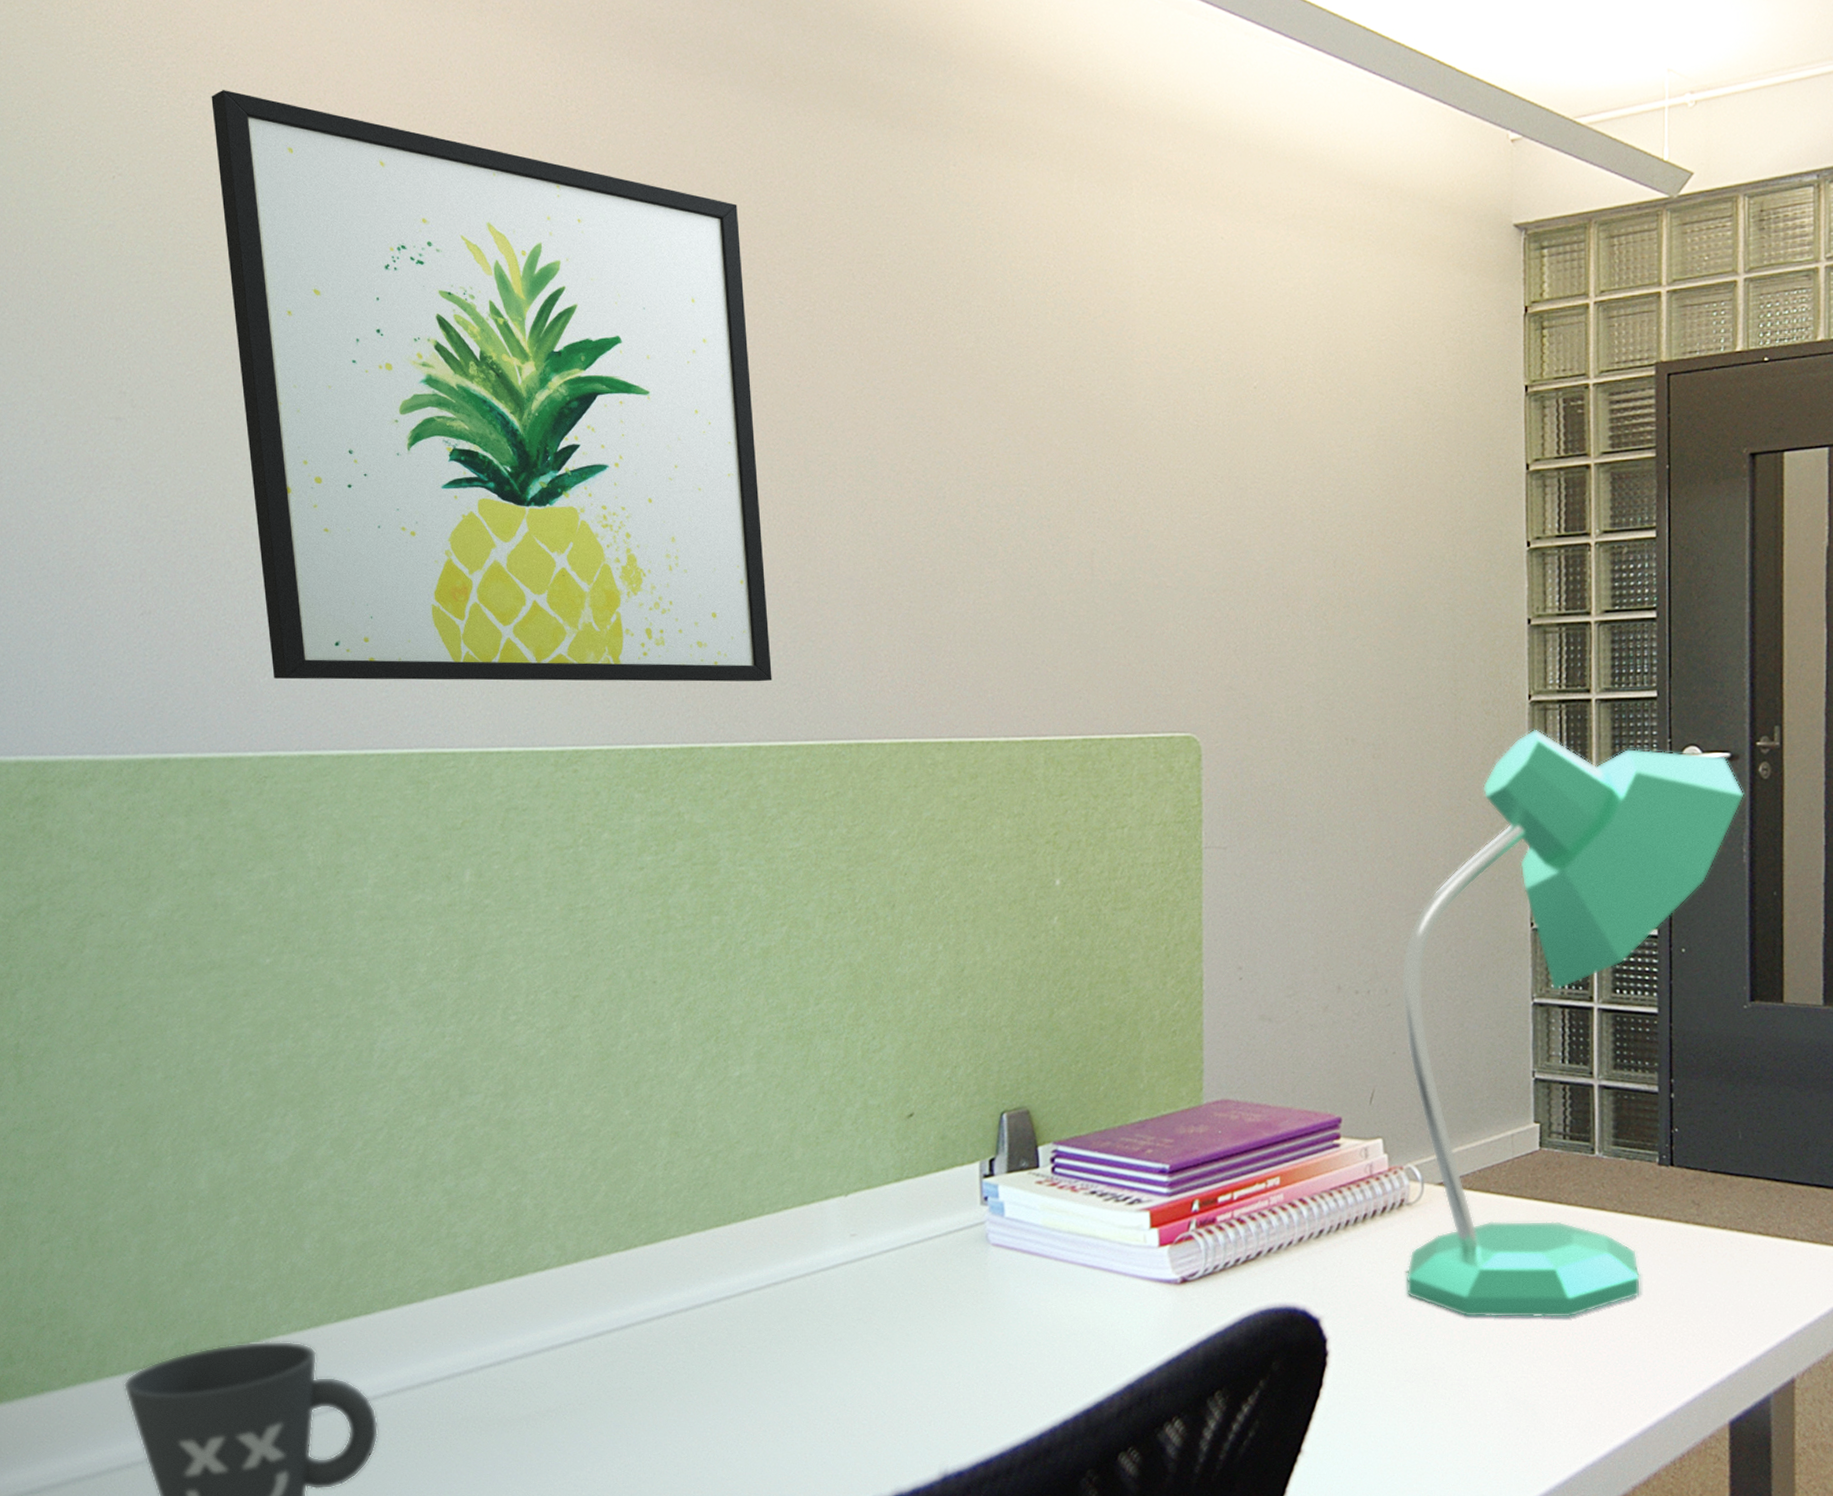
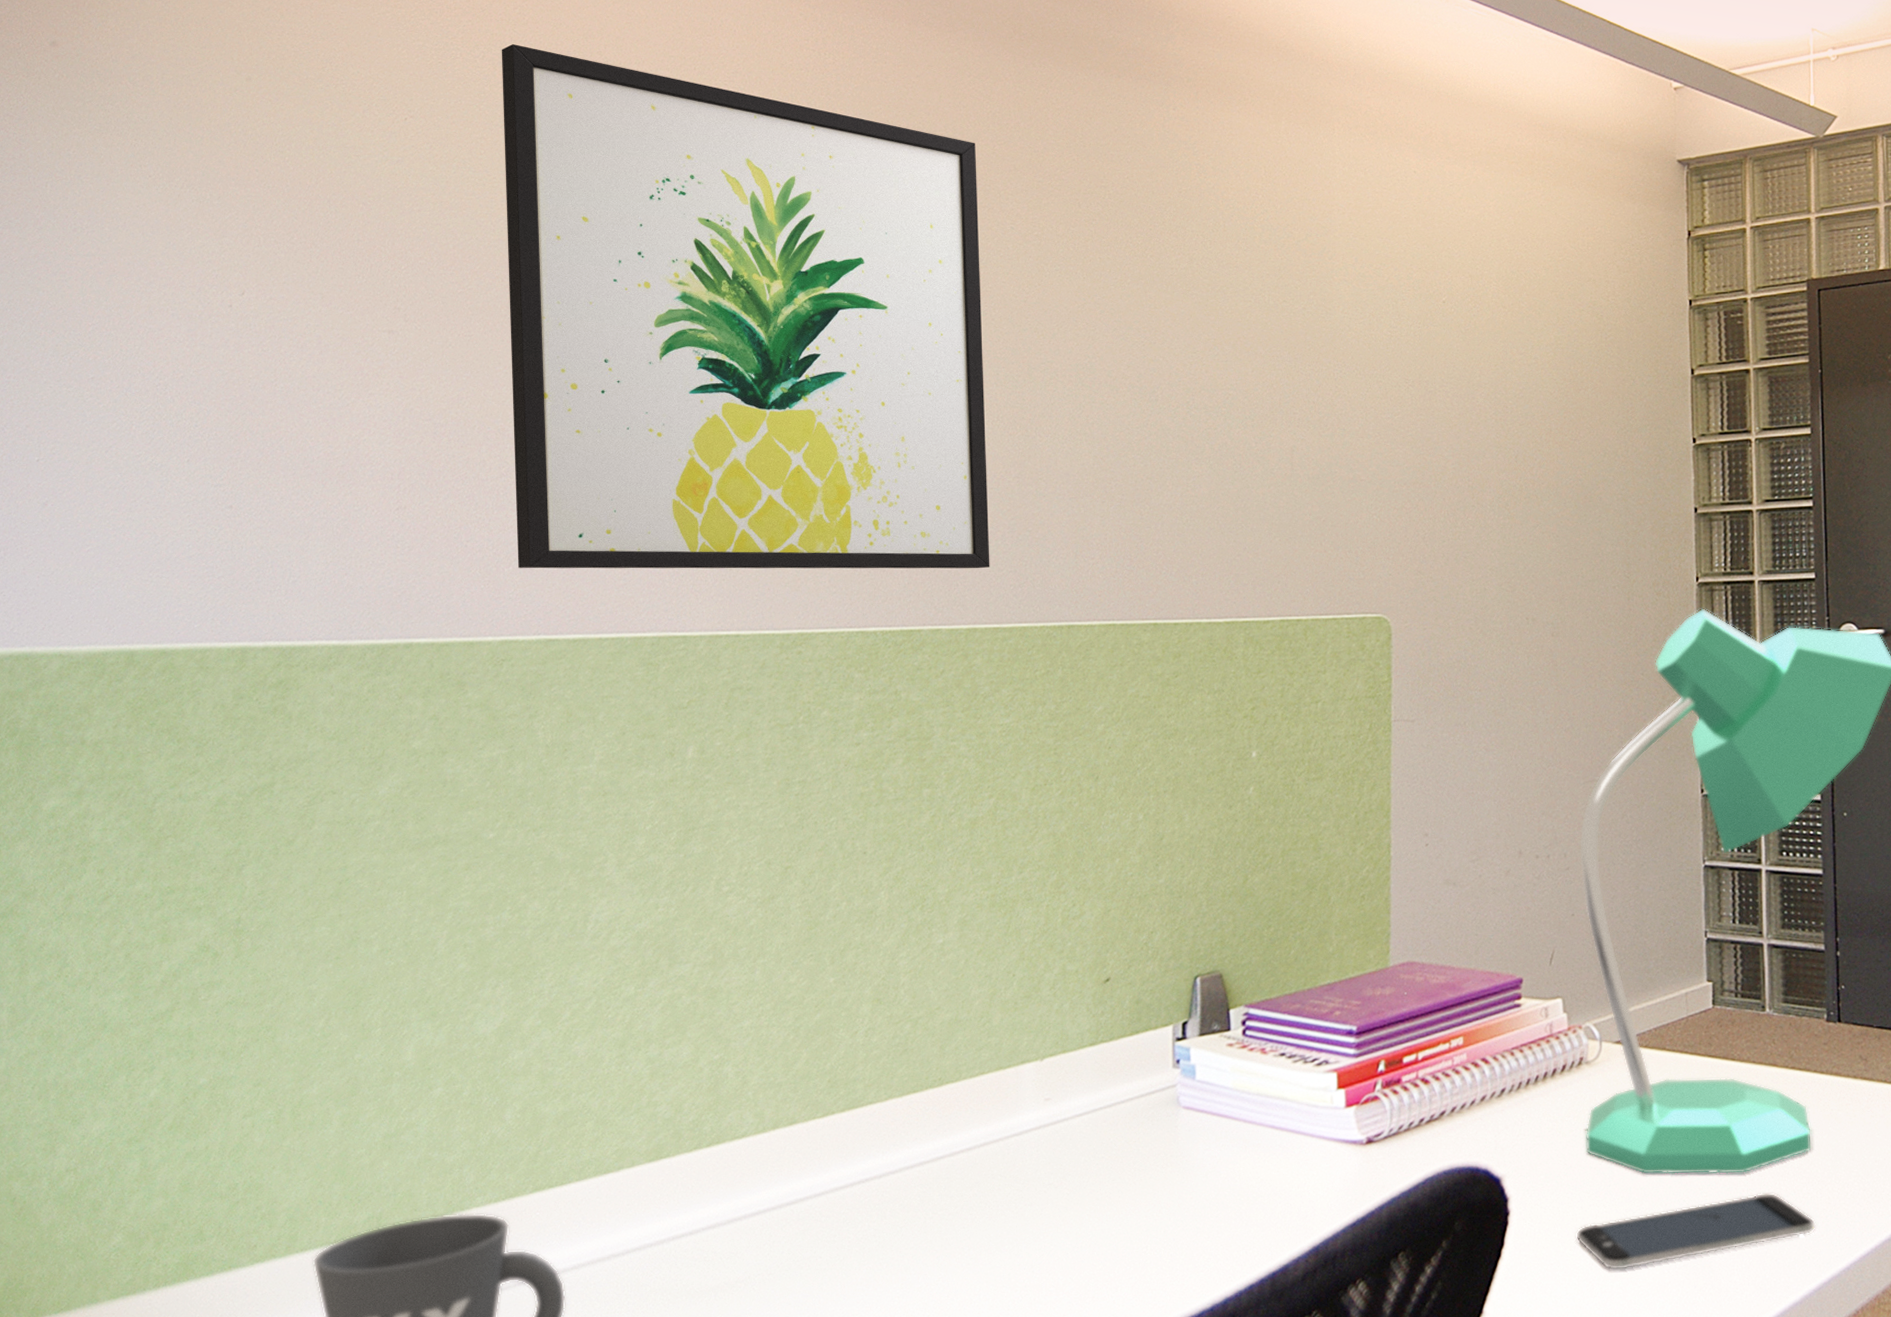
smartphone: none [1396,1337,1643,1412] -> present [1576,1192,1816,1271]

